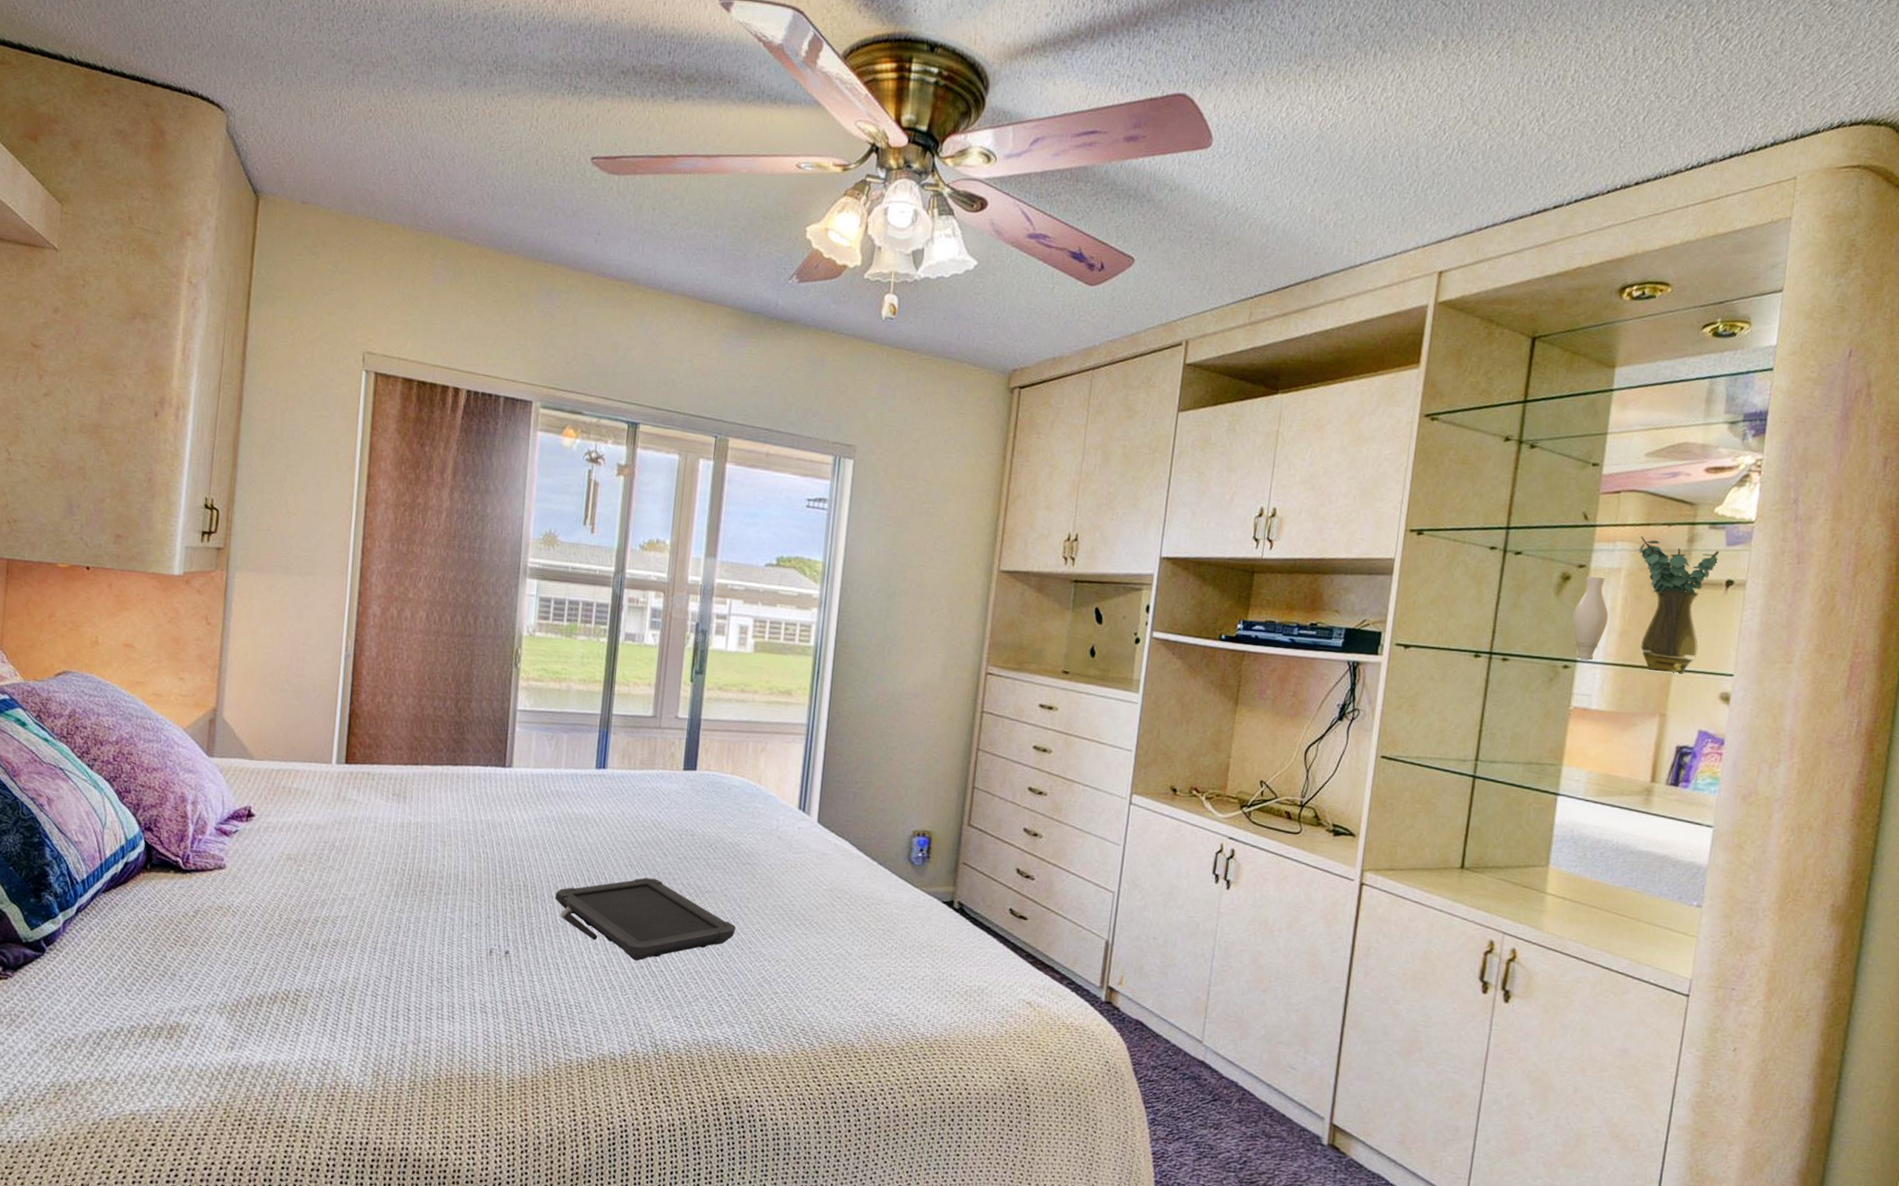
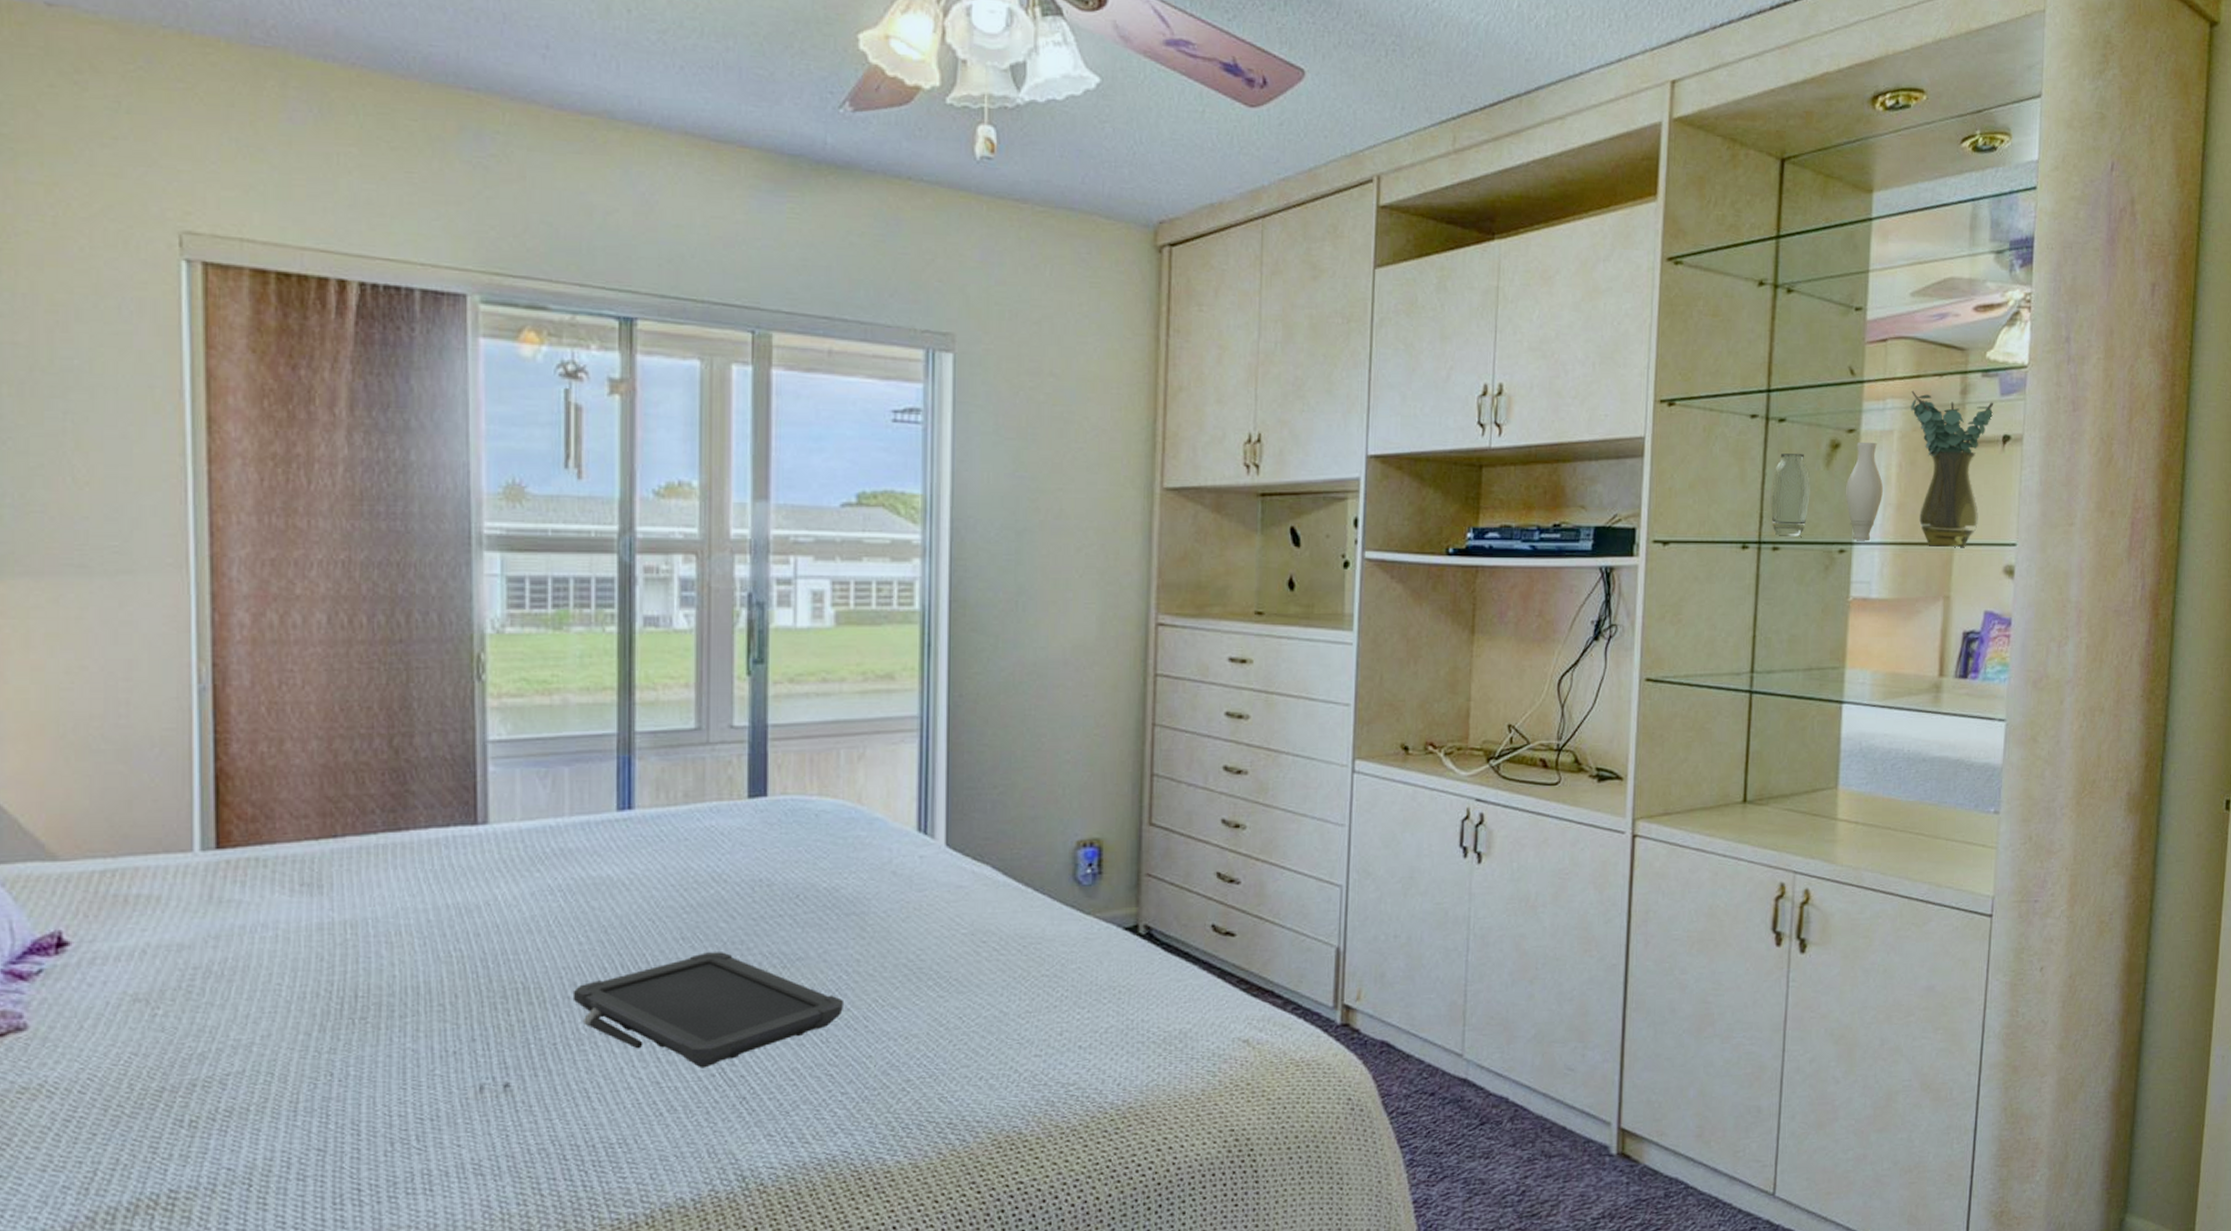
vase: none [1502,581,1541,651] -> present [1770,453,1811,537]

